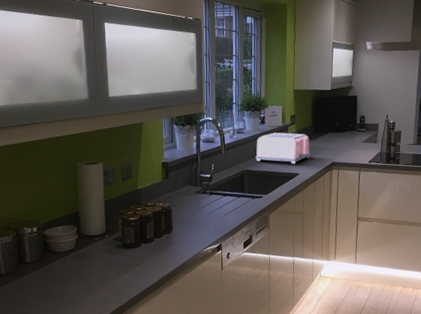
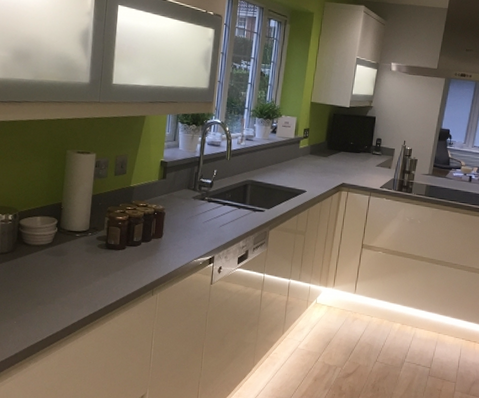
toaster: present [255,132,310,164] -> none [262,144,322,180]

